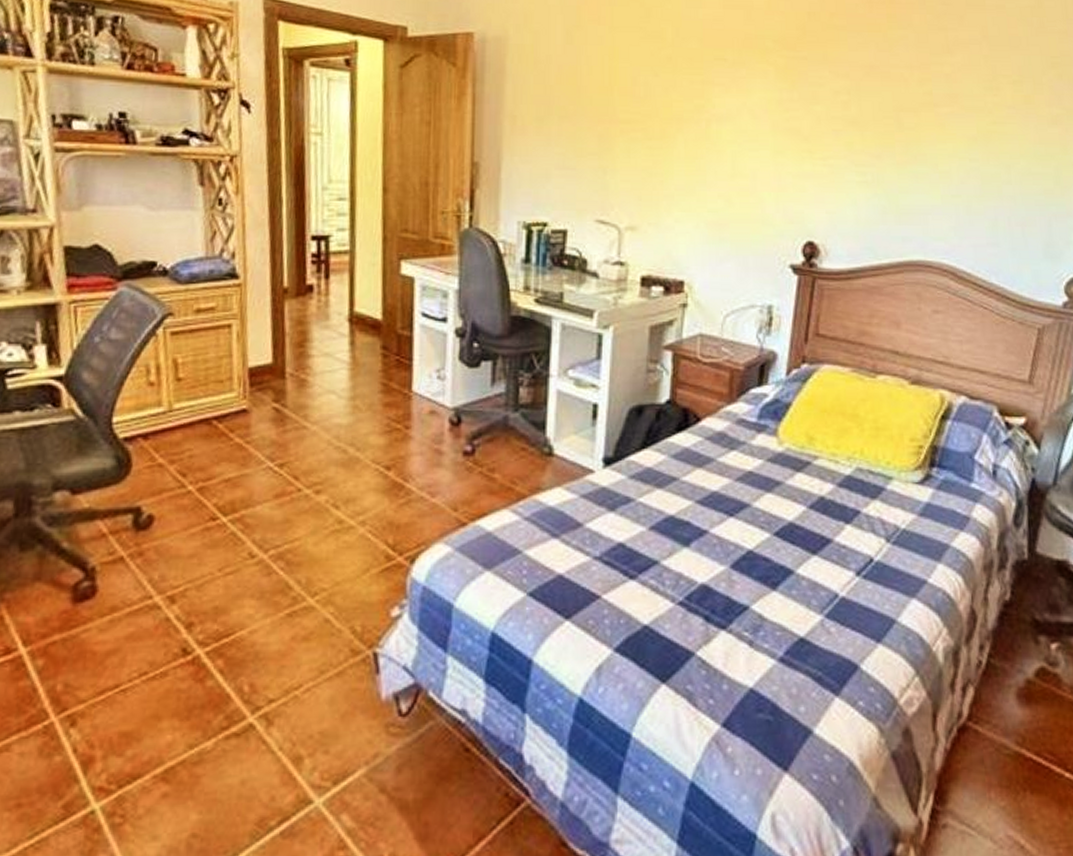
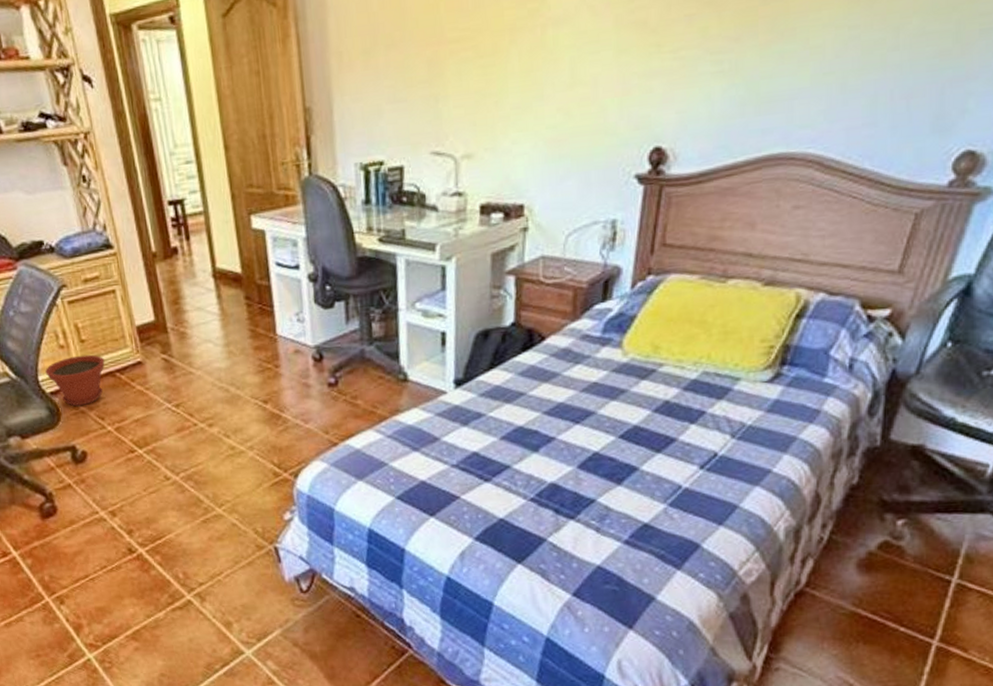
plant pot: none [123,396,202,457] -> present [45,354,105,406]

